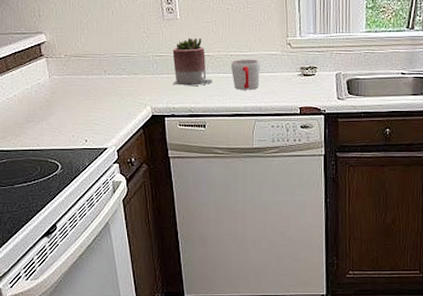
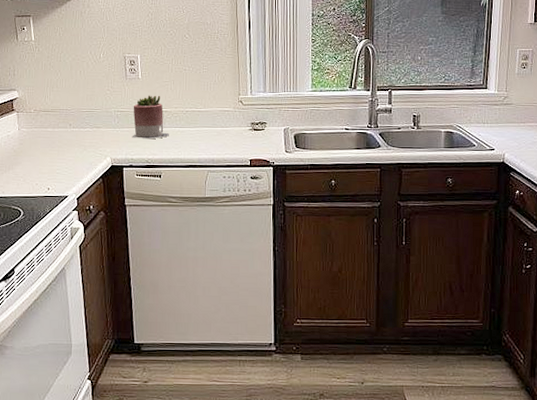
mug: present [230,60,260,90] -> none [186,115,214,143]

